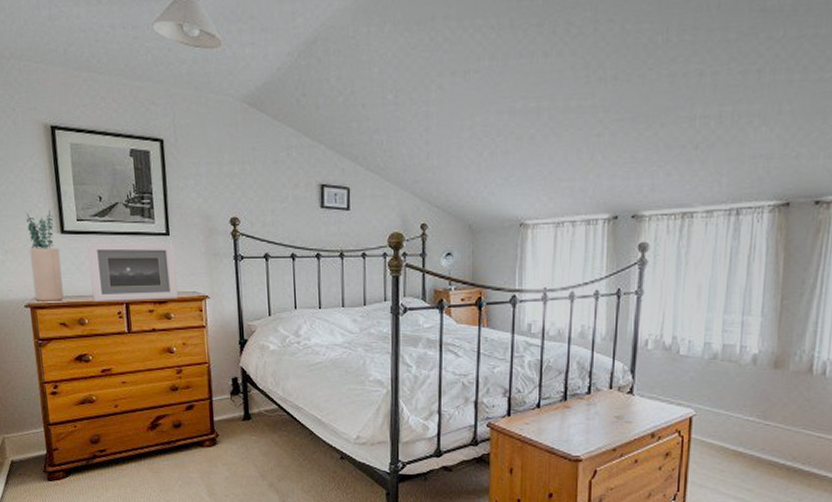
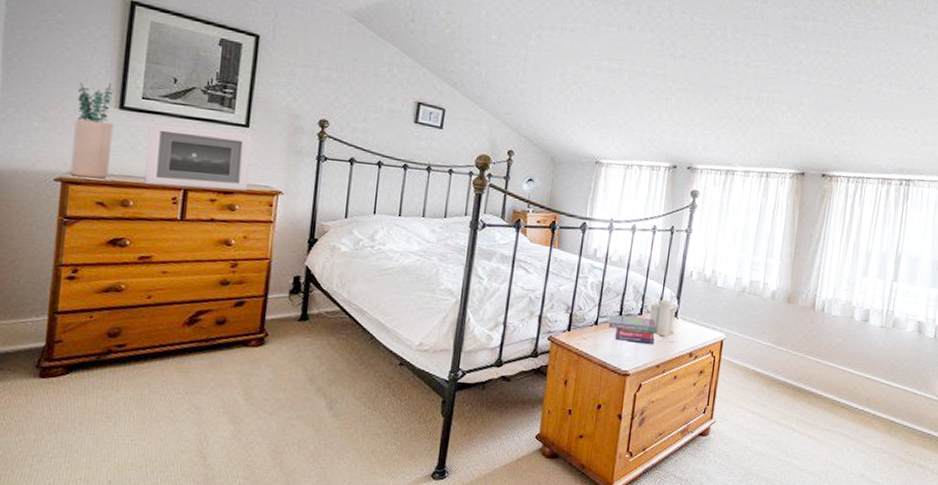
books: none [553,395,610,425] -> present [608,314,657,344]
candle: none [599,374,631,417] -> present [650,299,675,337]

